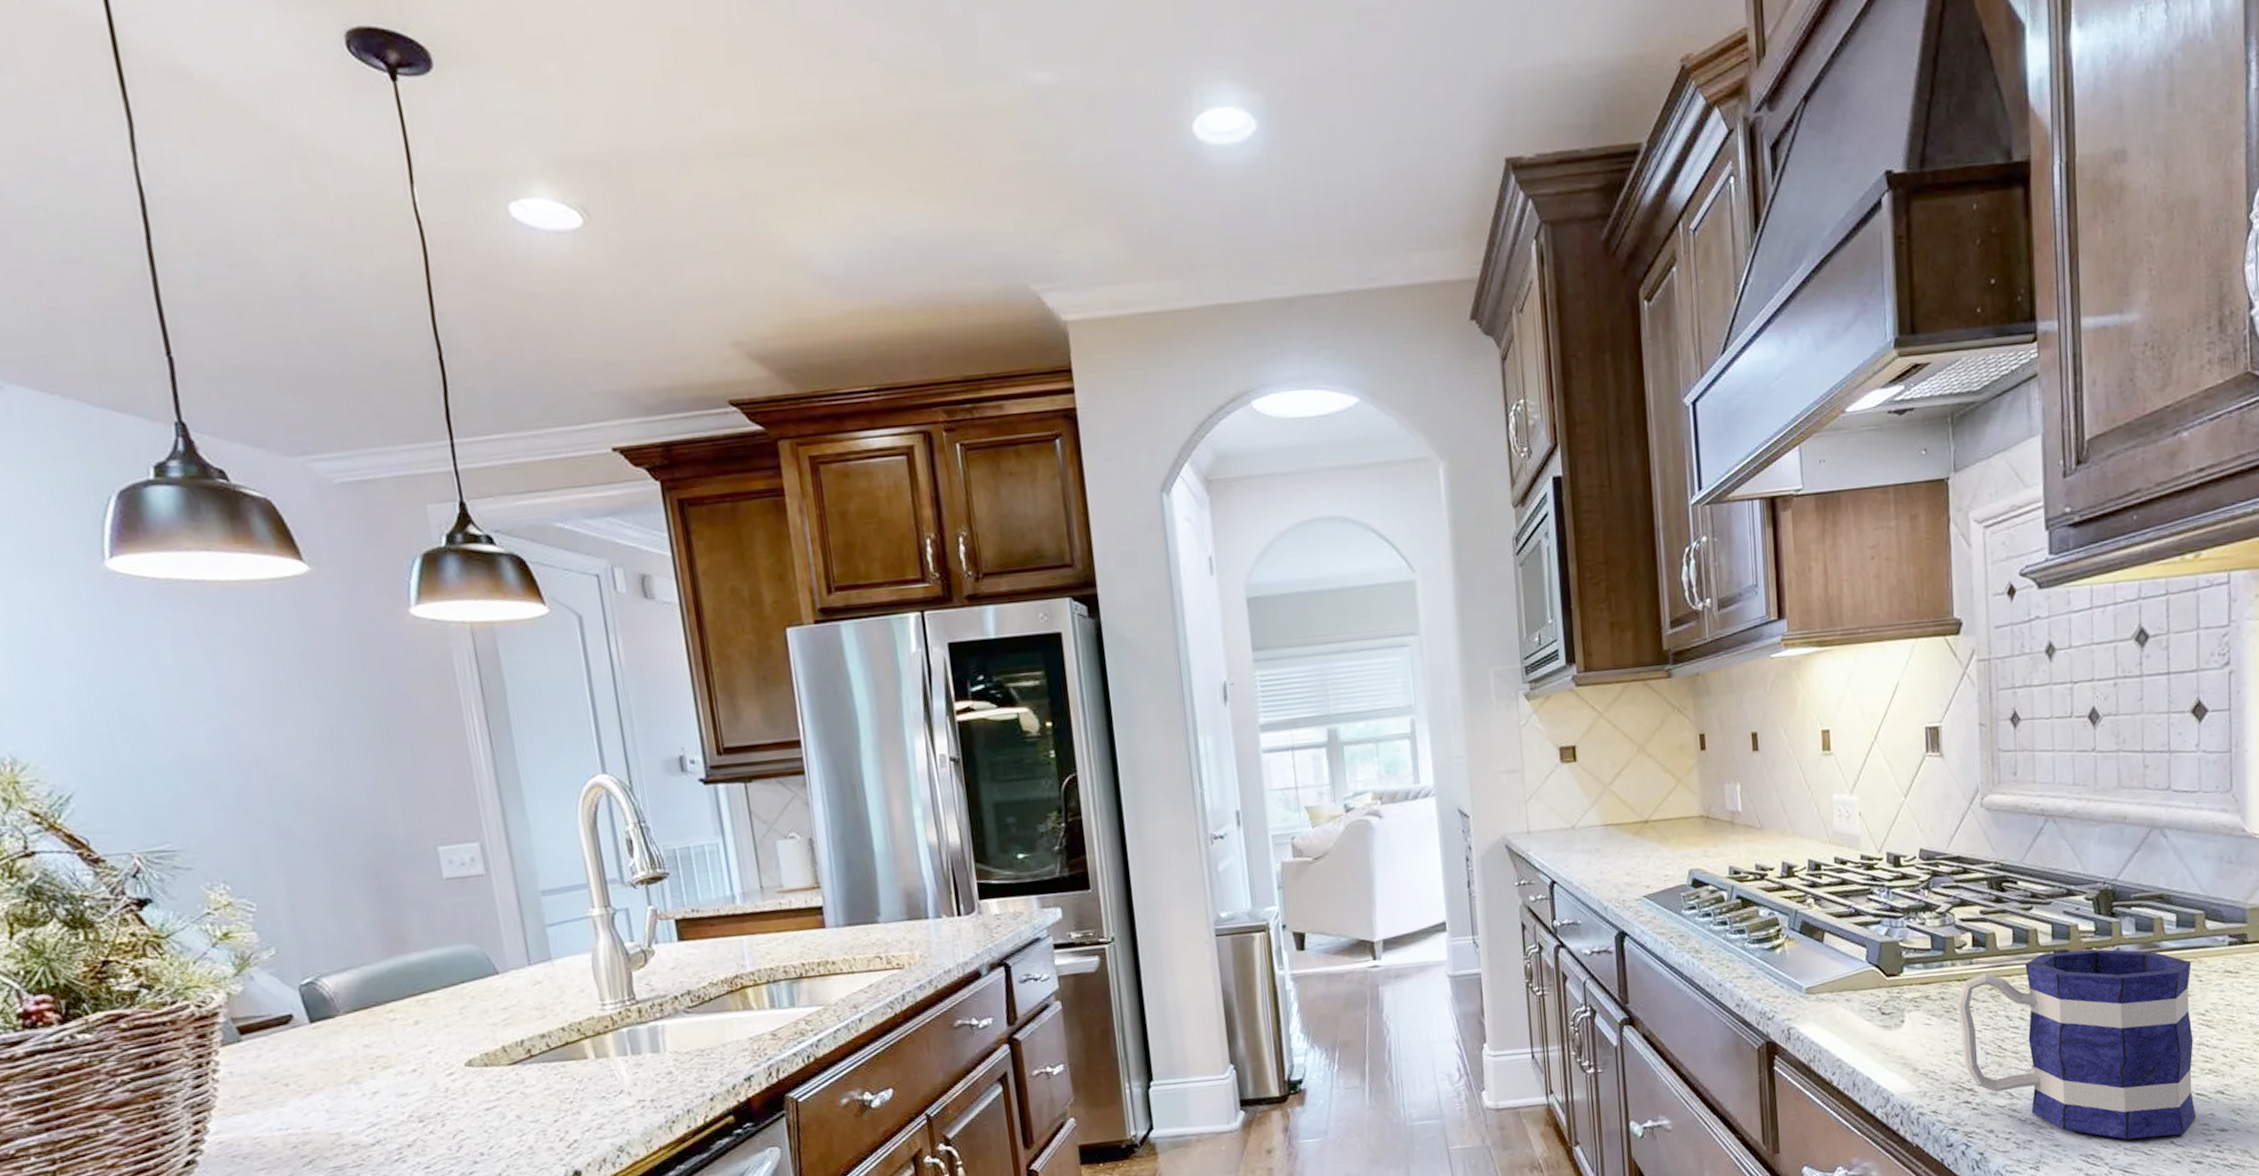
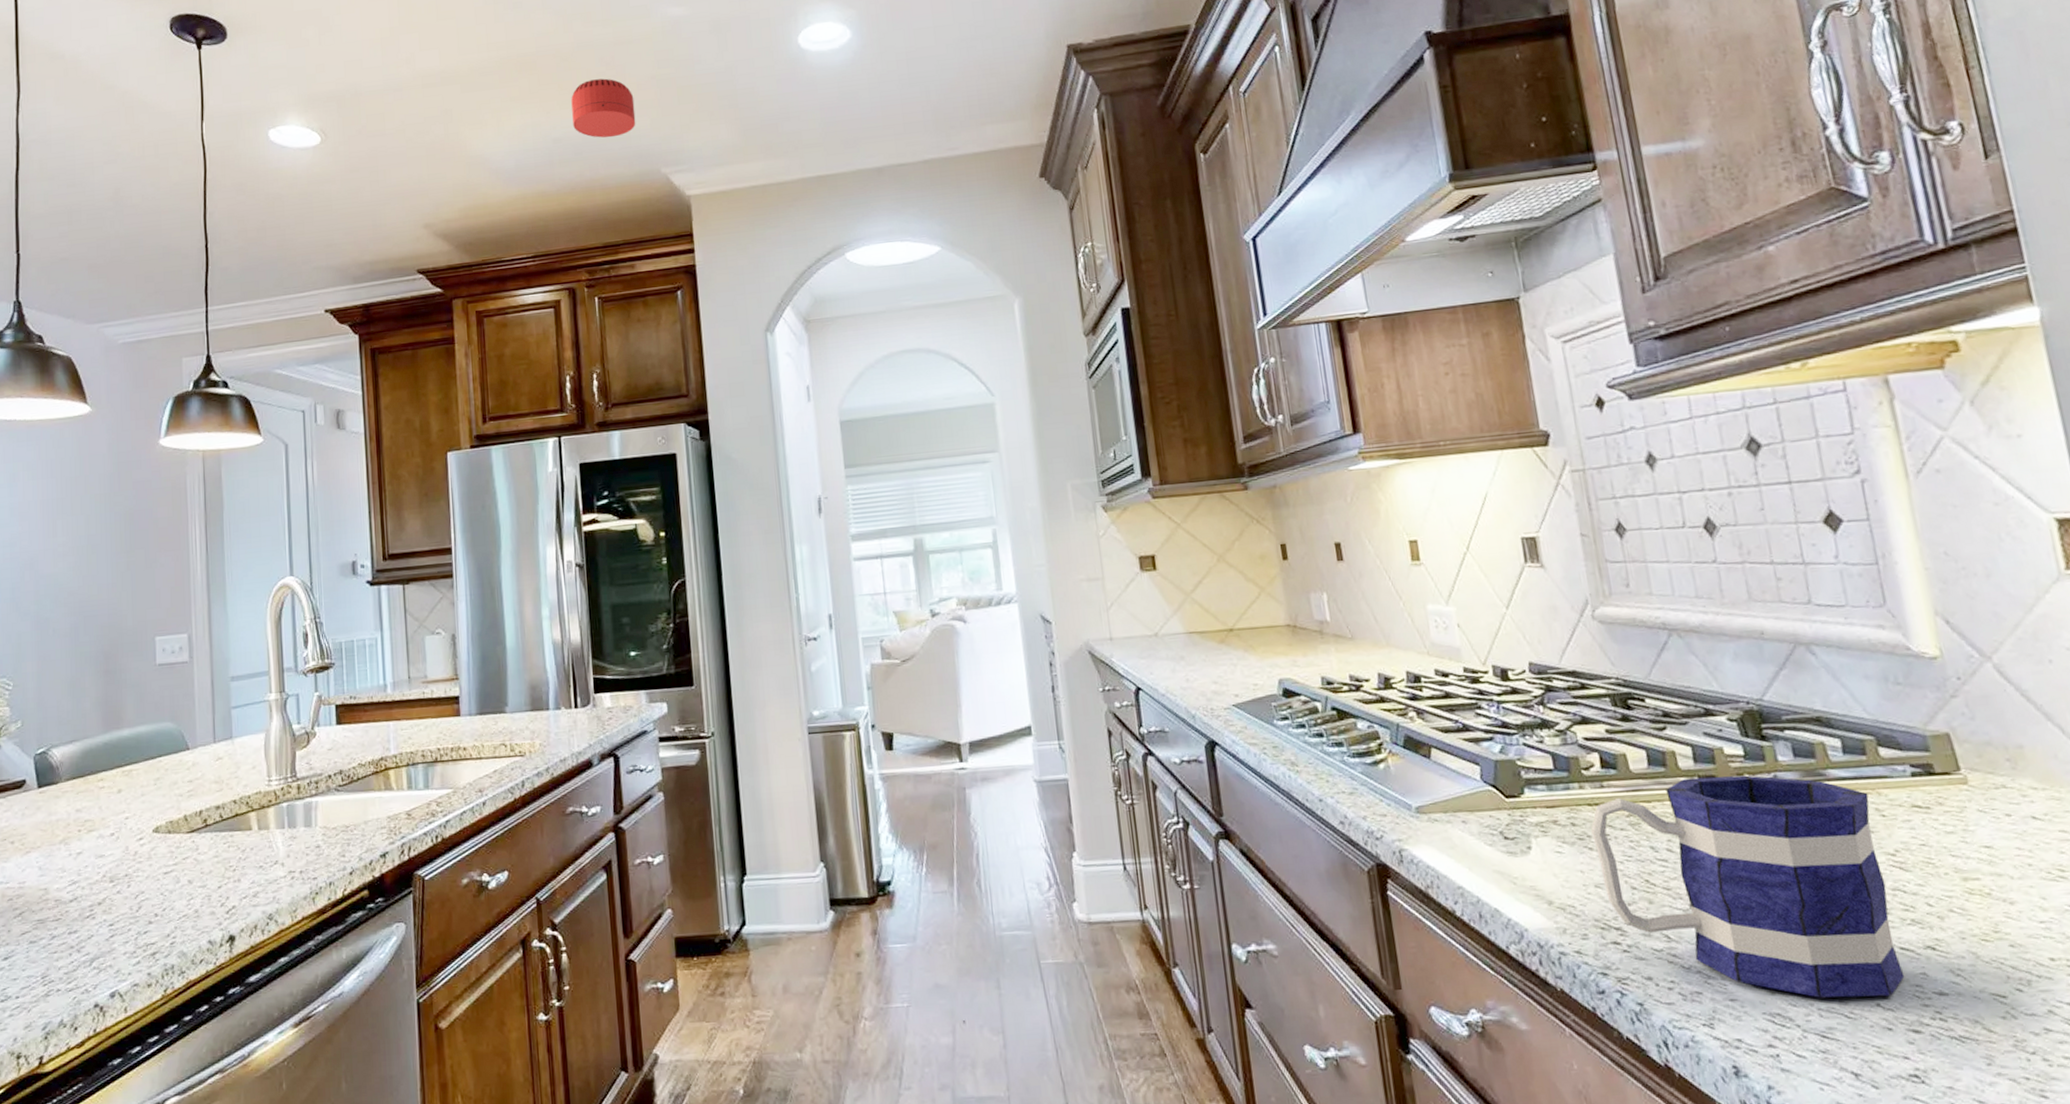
smoke detector: none [912,162,996,241] -> present [571,78,636,138]

